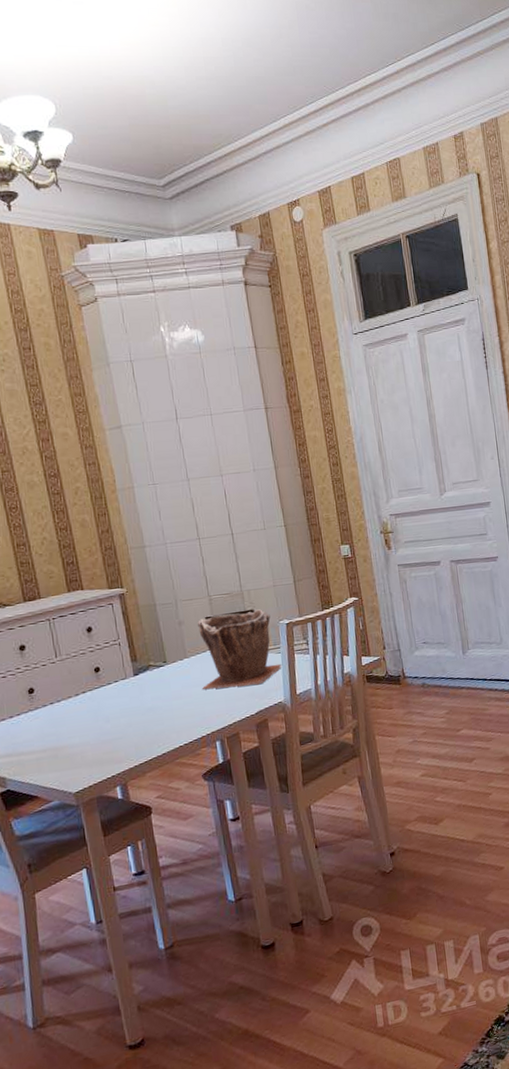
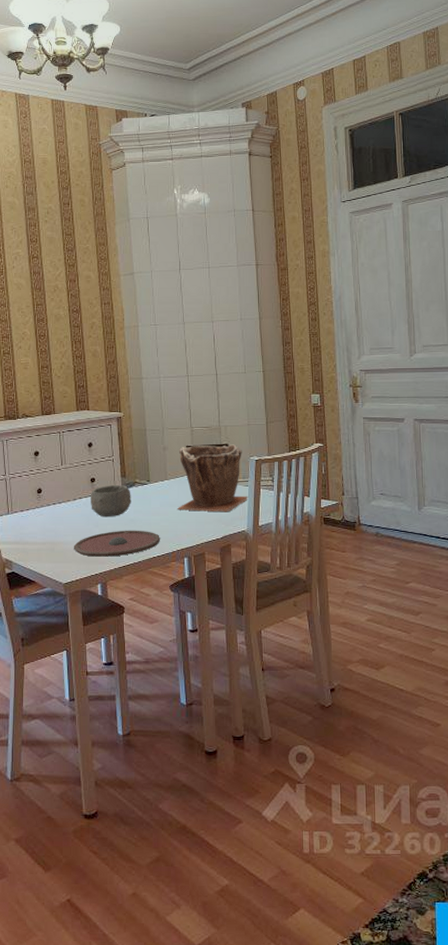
plate: none [81,718,186,757] -> present [73,530,160,557]
bowl: none [95,670,147,710] -> present [90,485,131,518]

